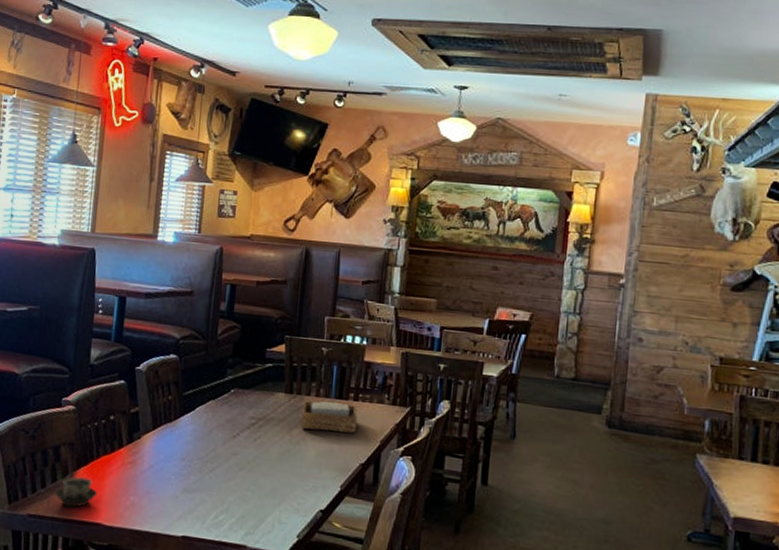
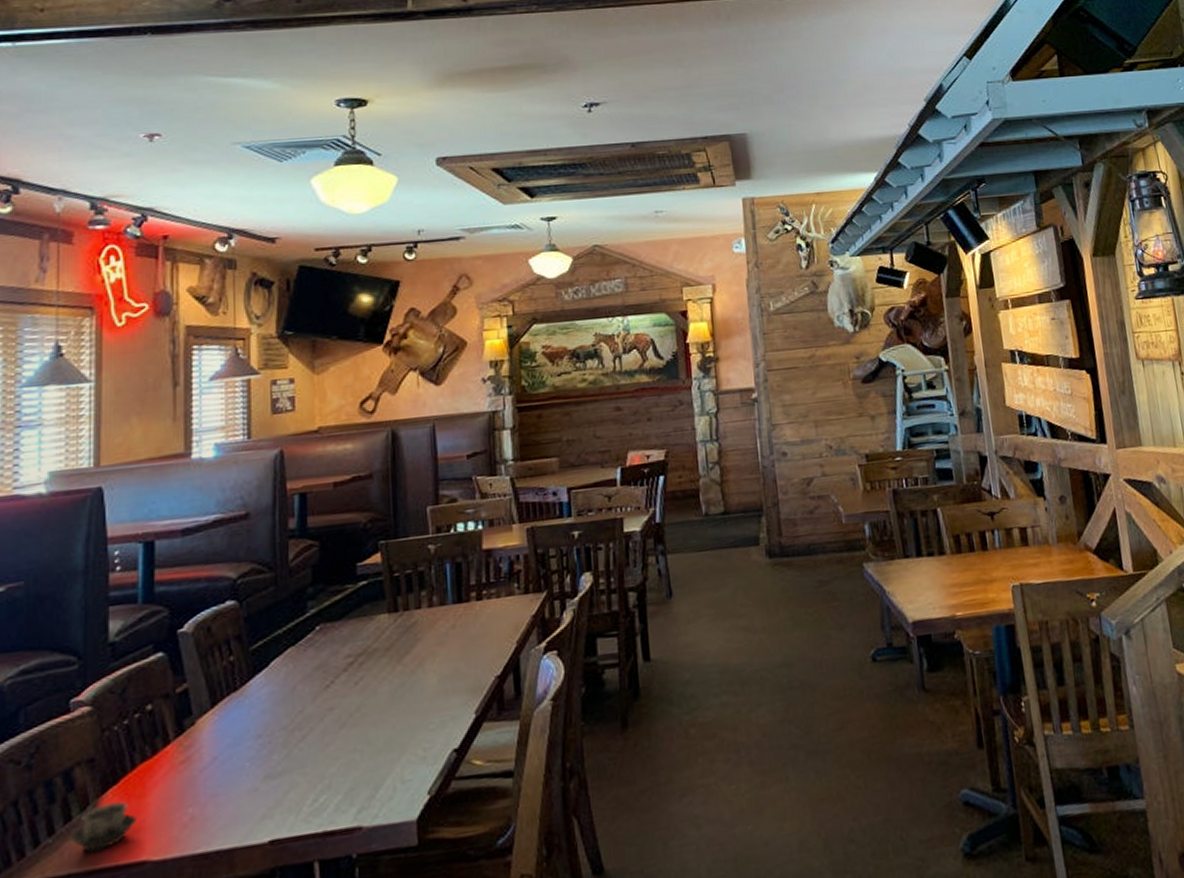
napkin holder: present [301,401,358,433] -> none [413,606,485,652]

